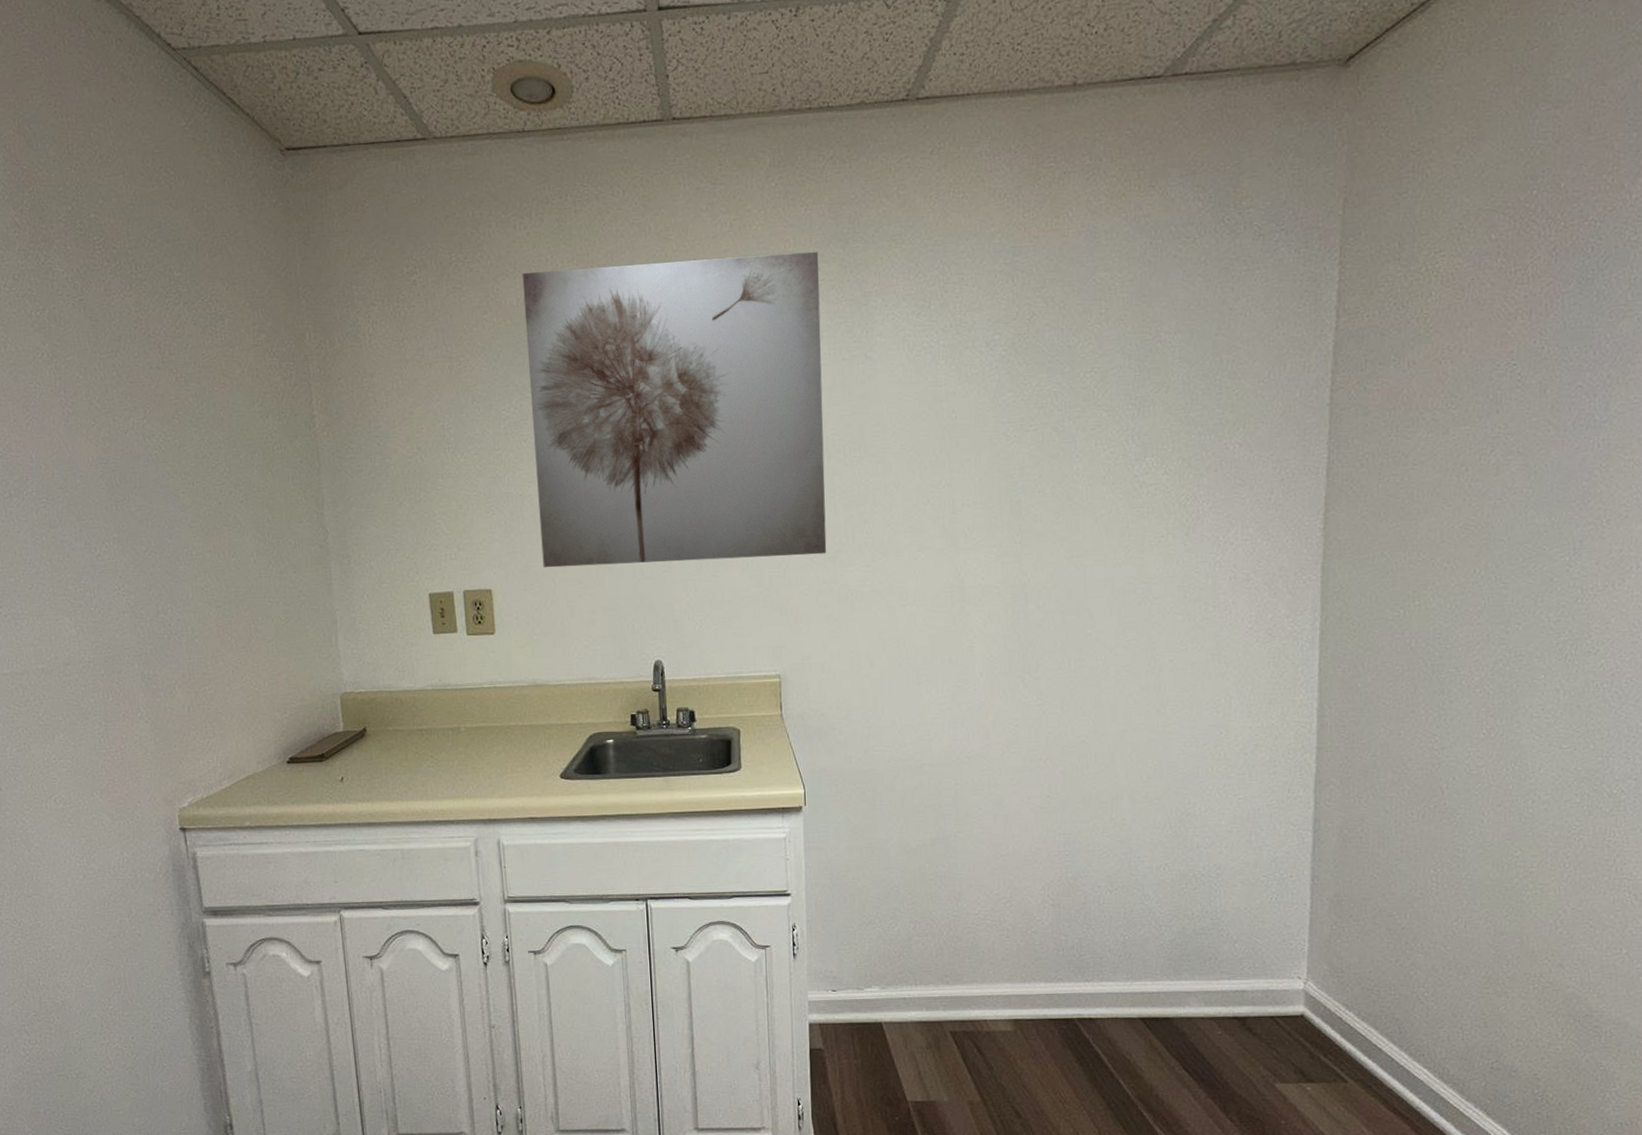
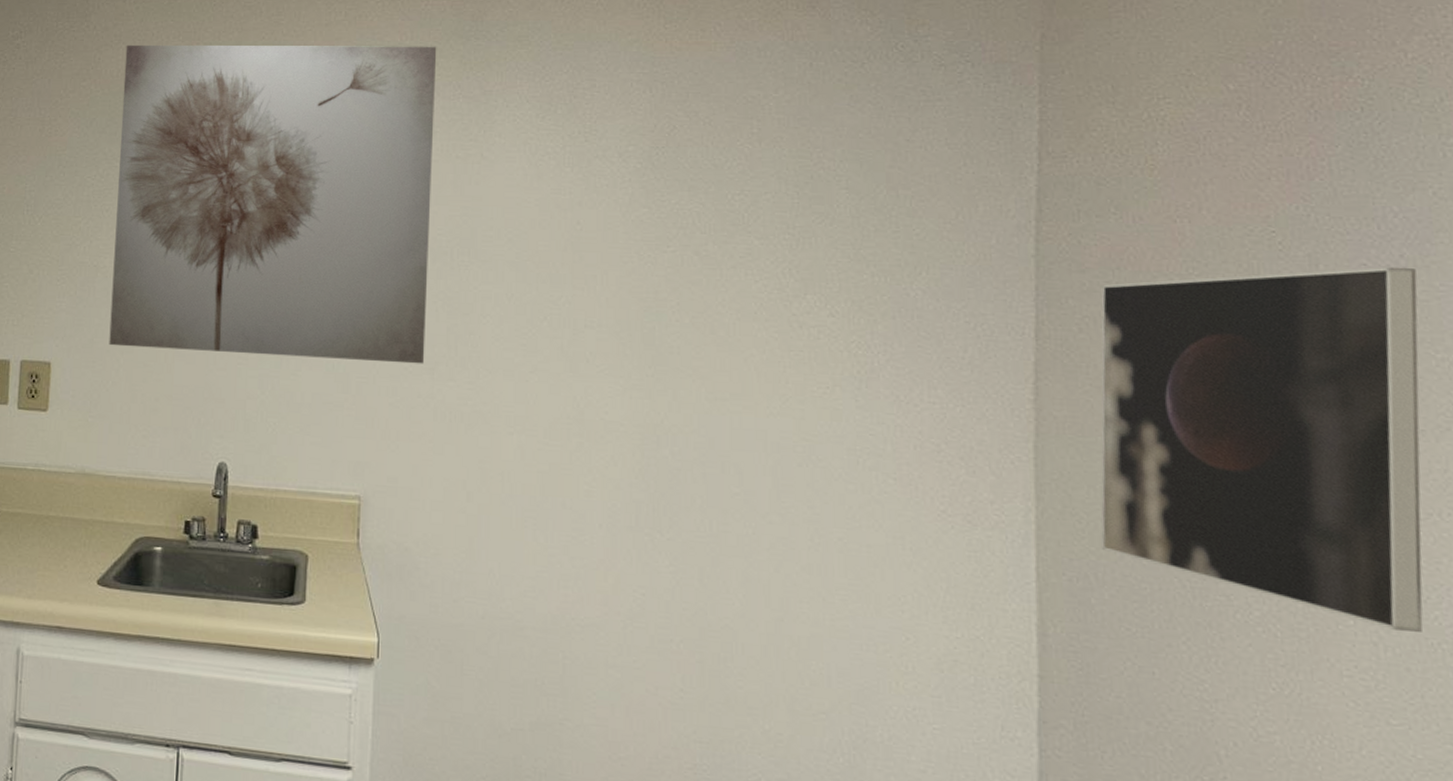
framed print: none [1367,385,1618,678] -> present [1100,266,1423,632]

